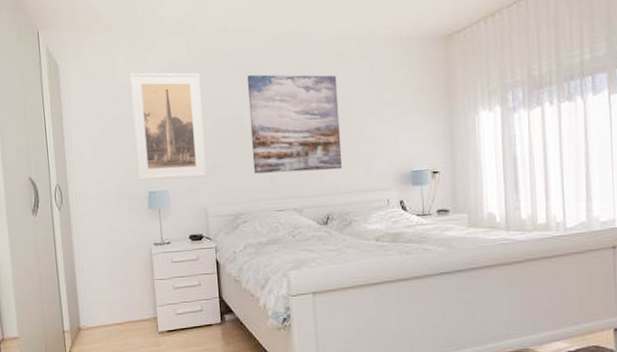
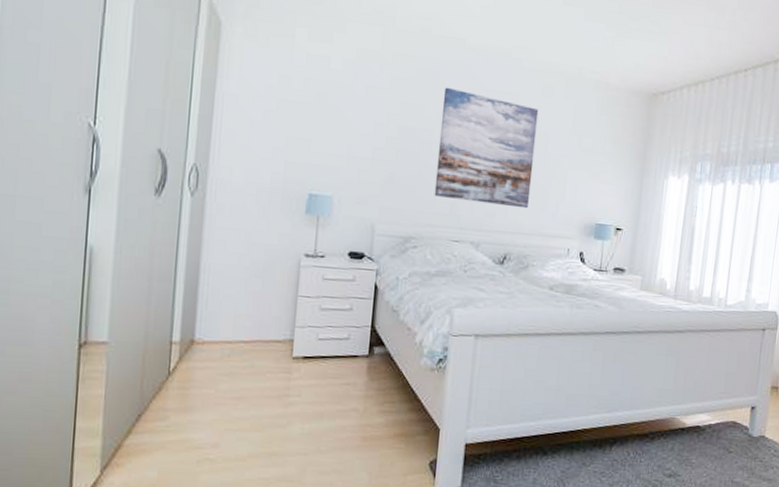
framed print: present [129,72,208,181] -> none [297,52,393,189]

